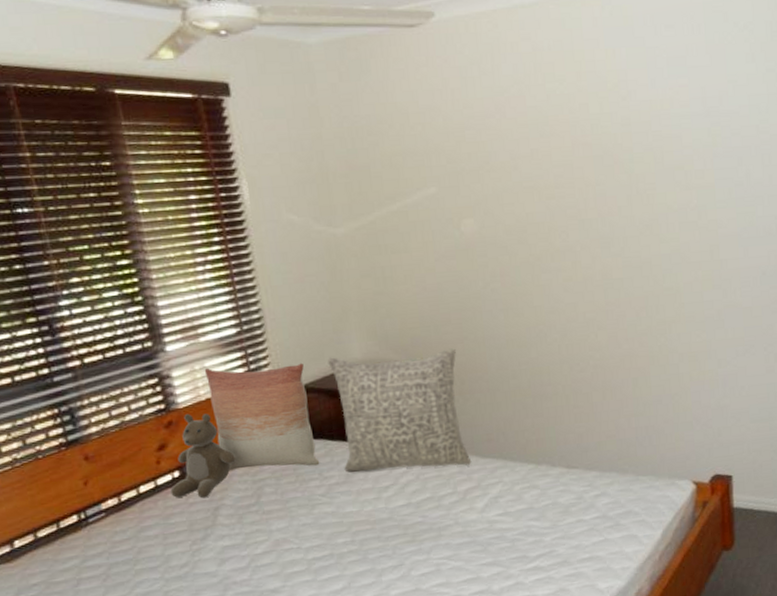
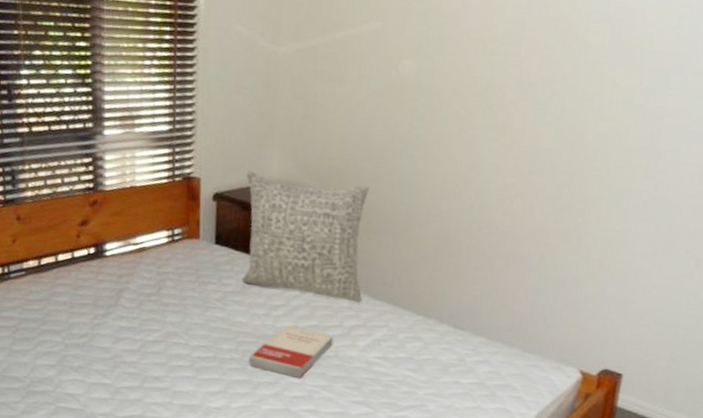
teddy bear: present [170,414,236,499] -> none [84,197,146,279]
pillow: present [204,363,320,470] -> none [133,157,223,271]
book: none [366,503,451,556] -> present [248,325,334,379]

